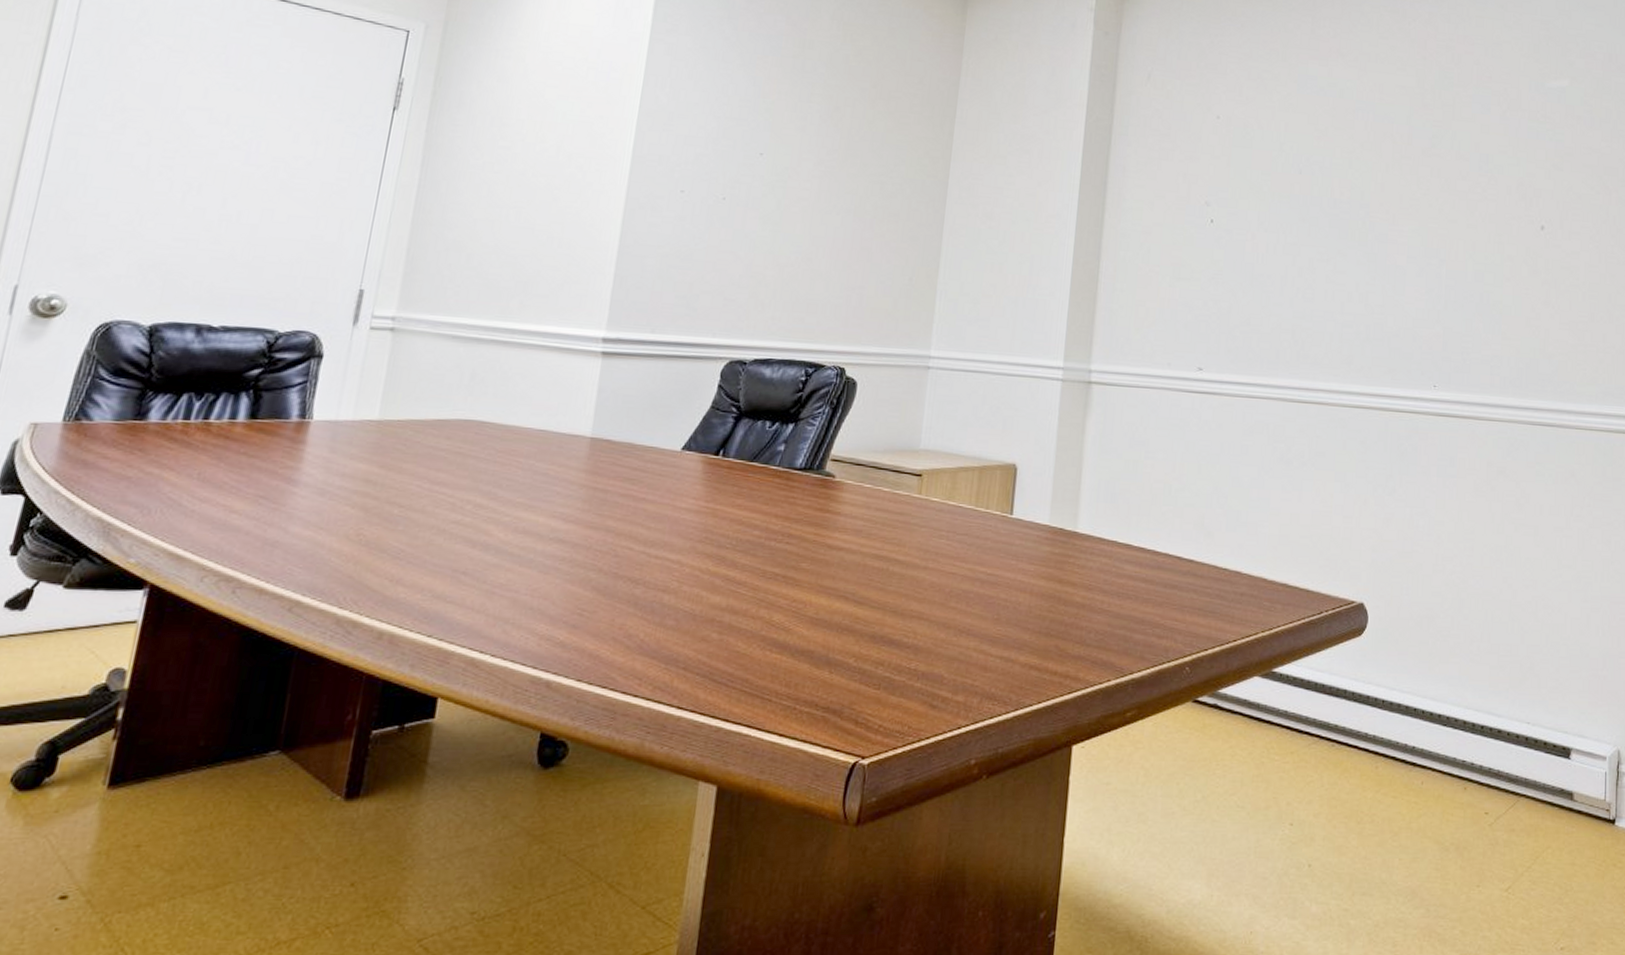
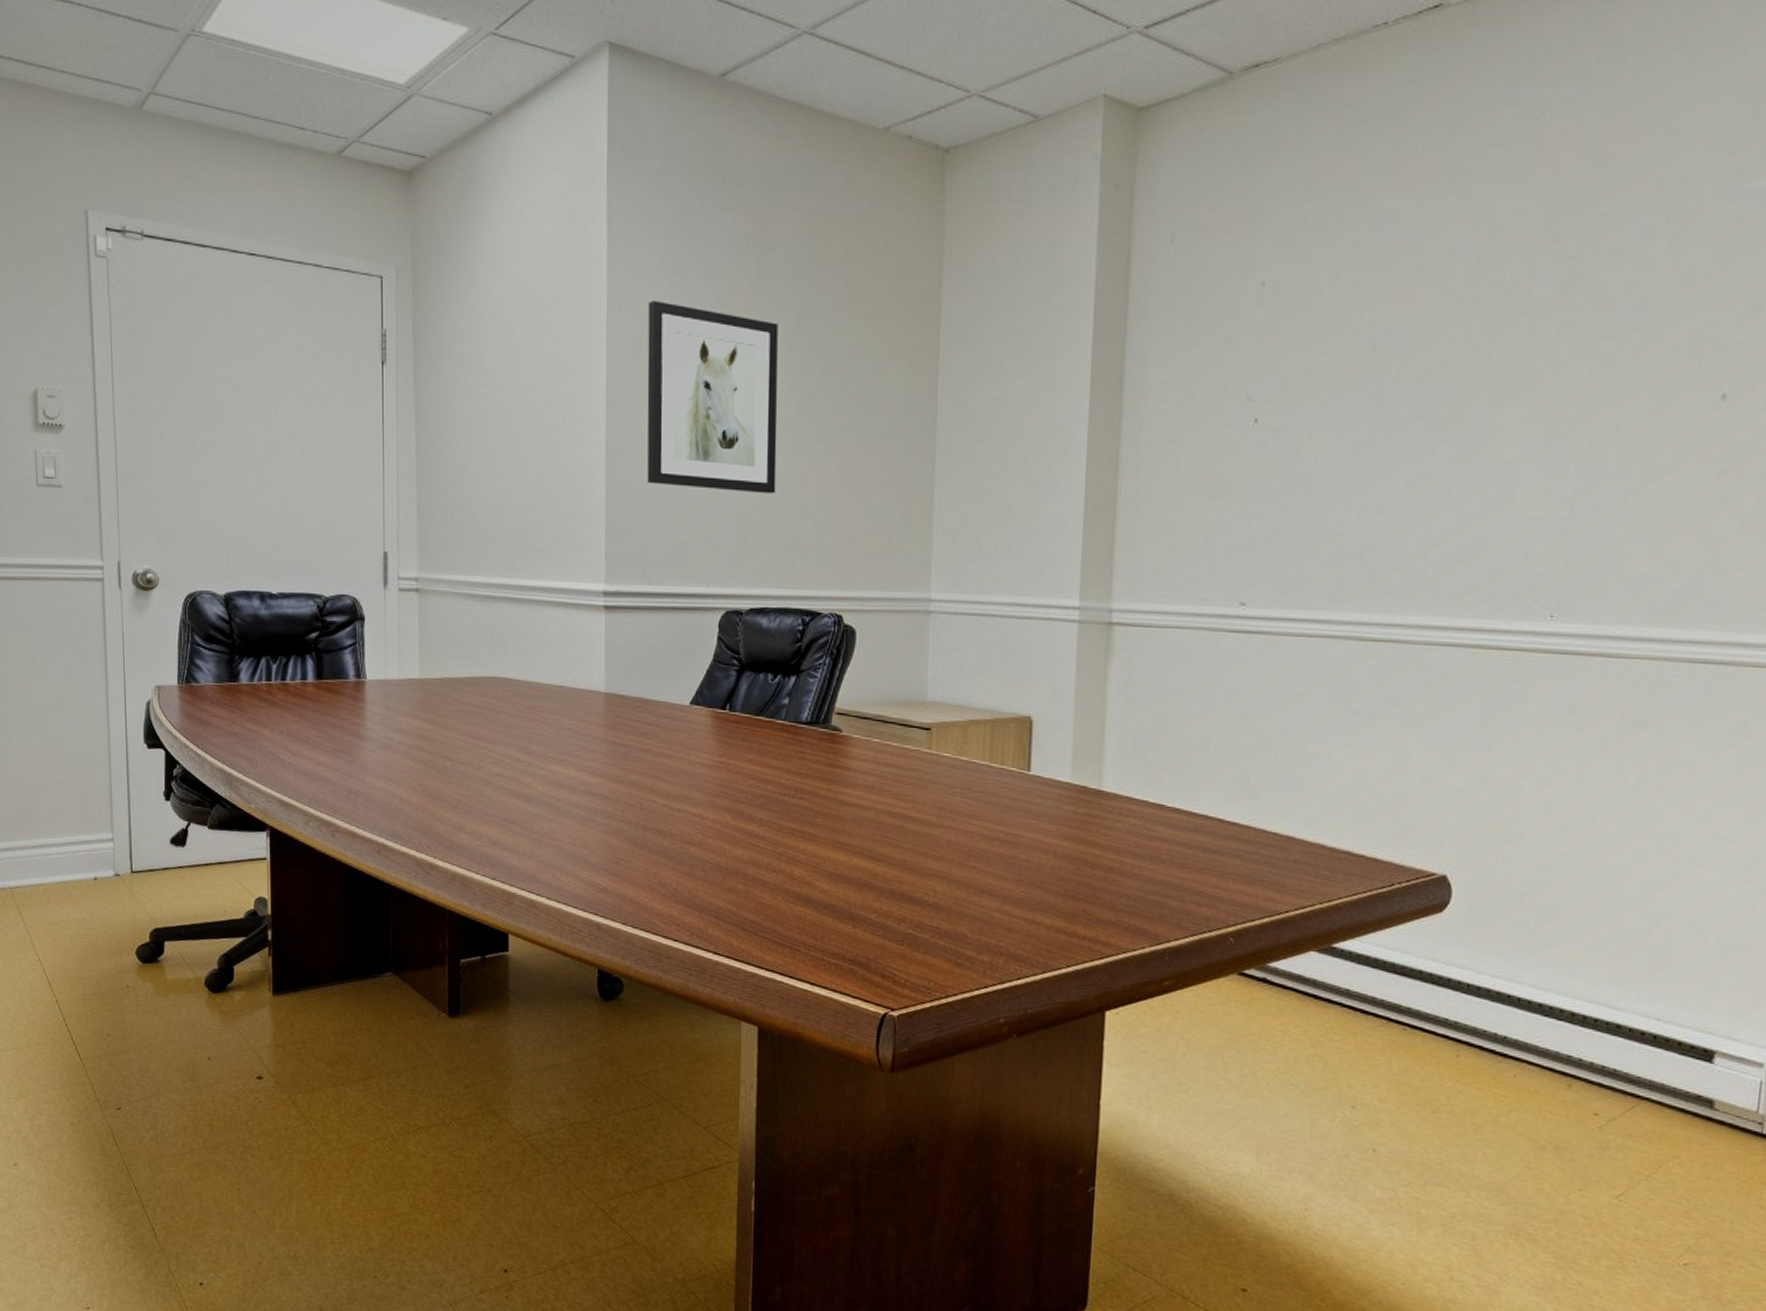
wall art: none [663,79,808,256] -> present [647,300,778,494]

